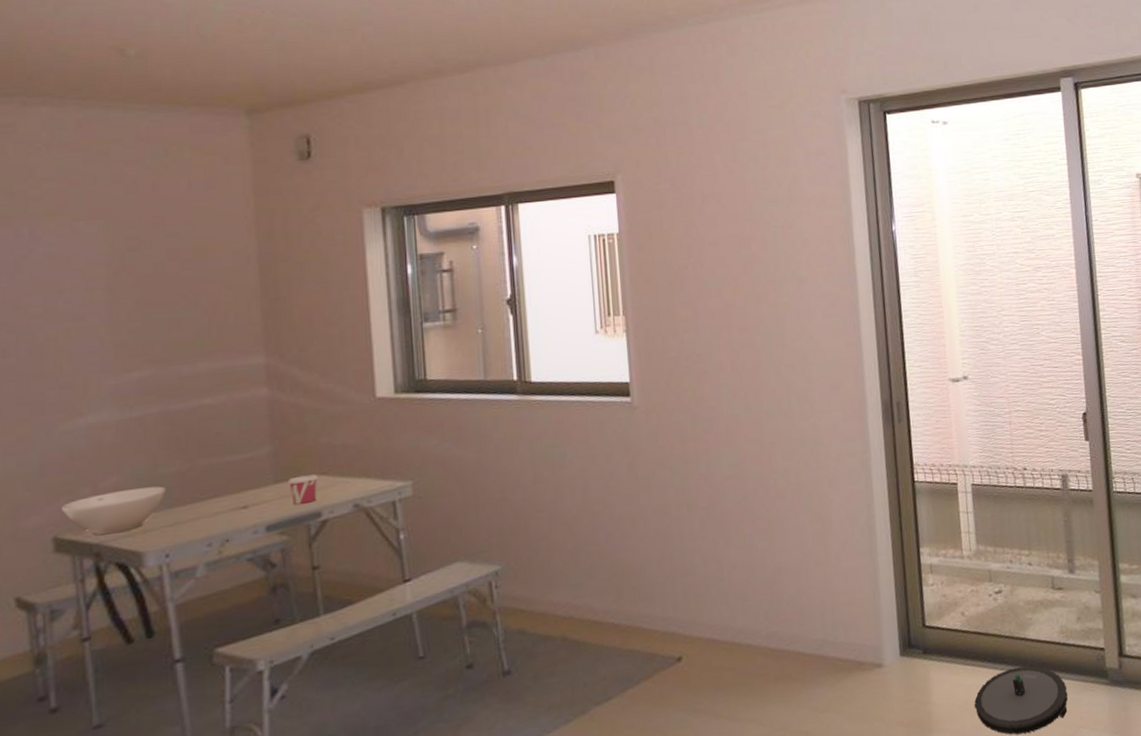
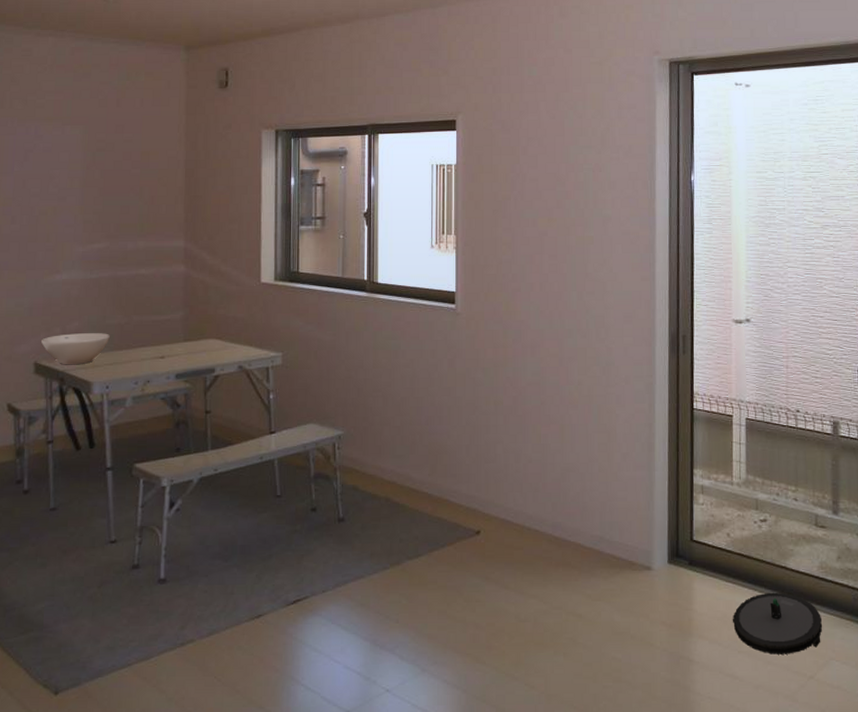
cup: present [287,473,318,505] -> none [193,338,215,360]

